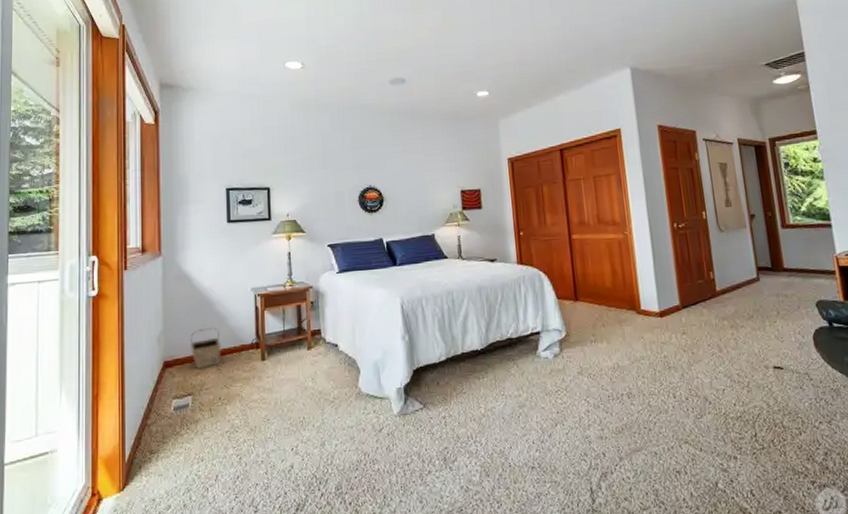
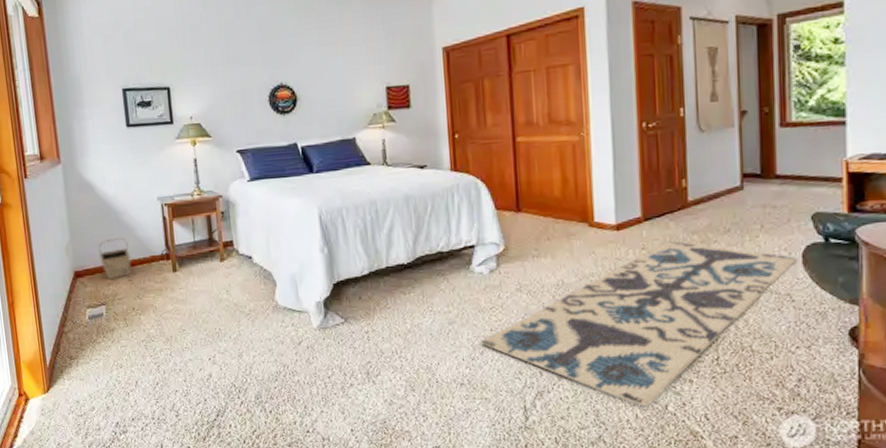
rug: none [549,326,810,484] -> present [481,241,797,406]

